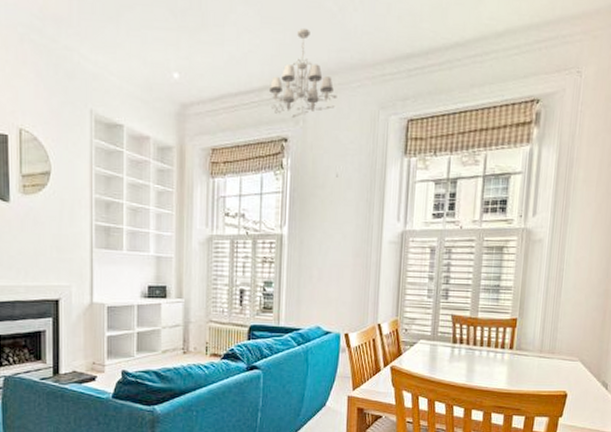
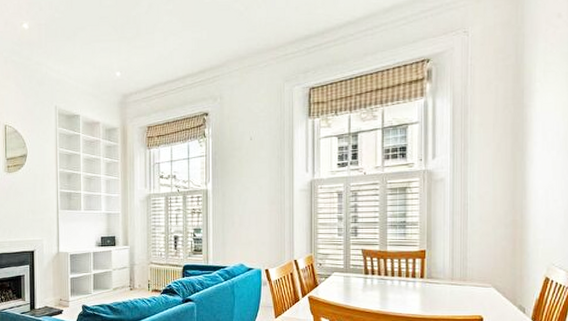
chandelier: present [269,28,337,118] -> none [192,26,248,96]

